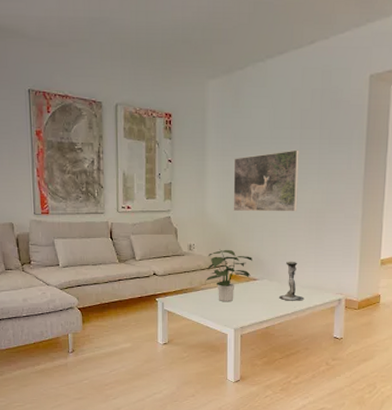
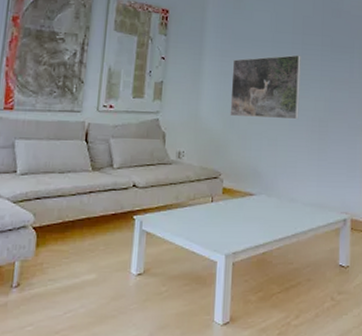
potted plant: present [206,249,252,302] -> none [195,158,249,222]
candle holder: present [278,261,305,301] -> none [277,174,307,221]

